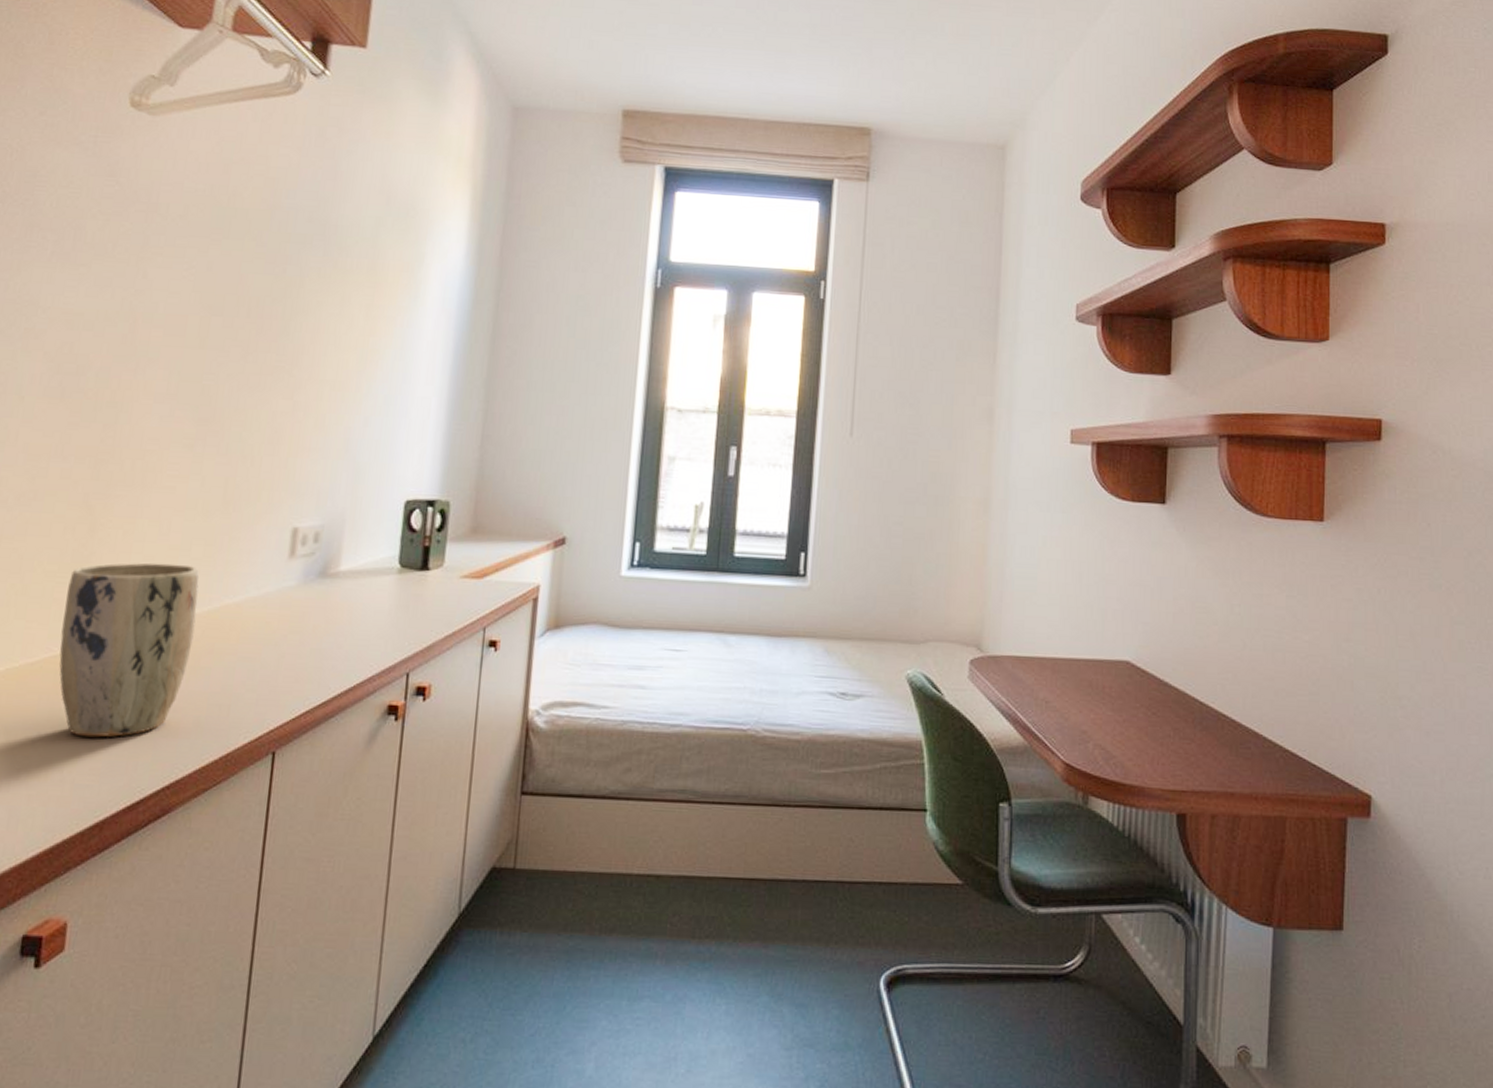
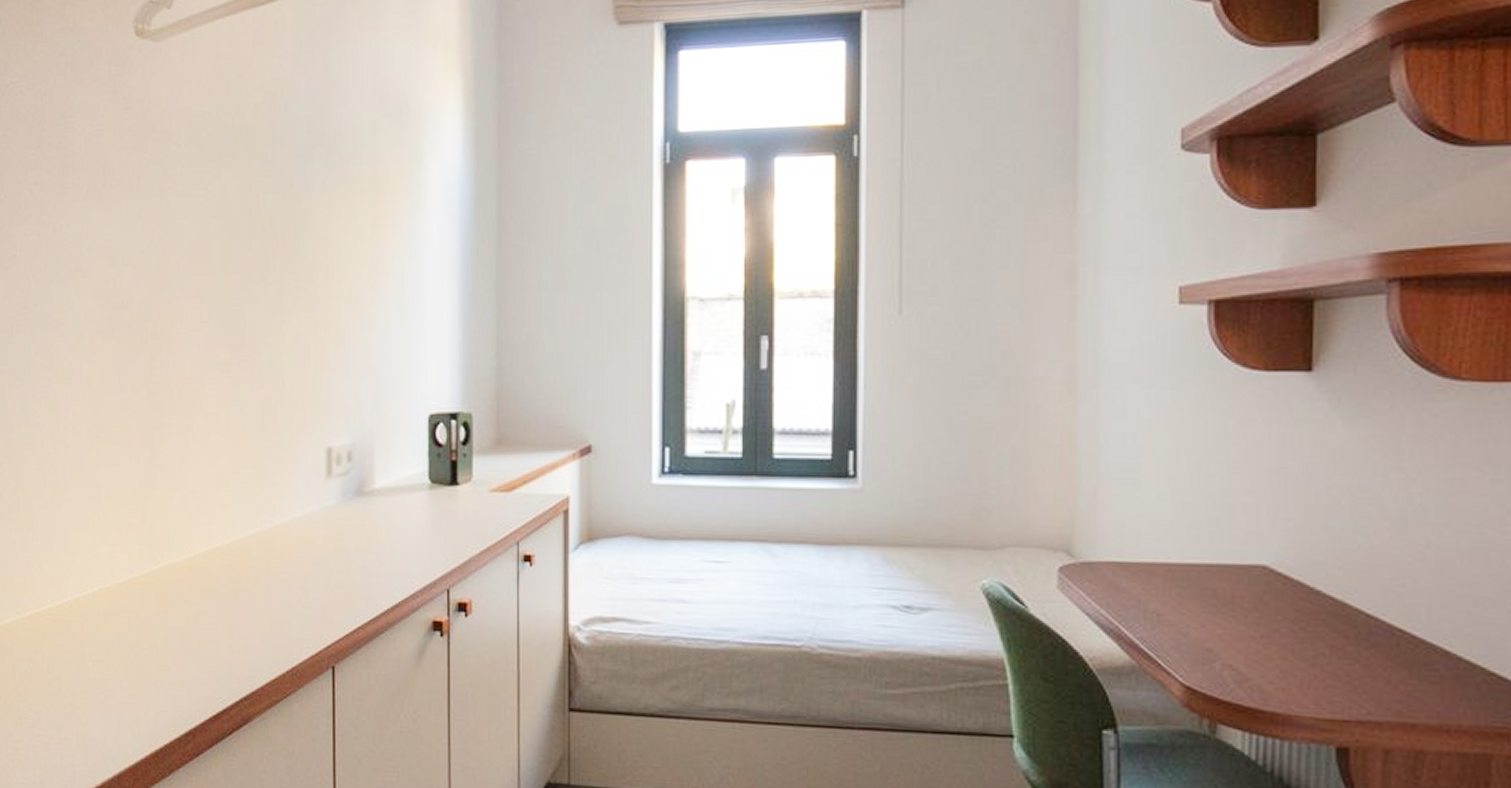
plant pot: present [59,562,199,738] -> none [140,487,251,652]

